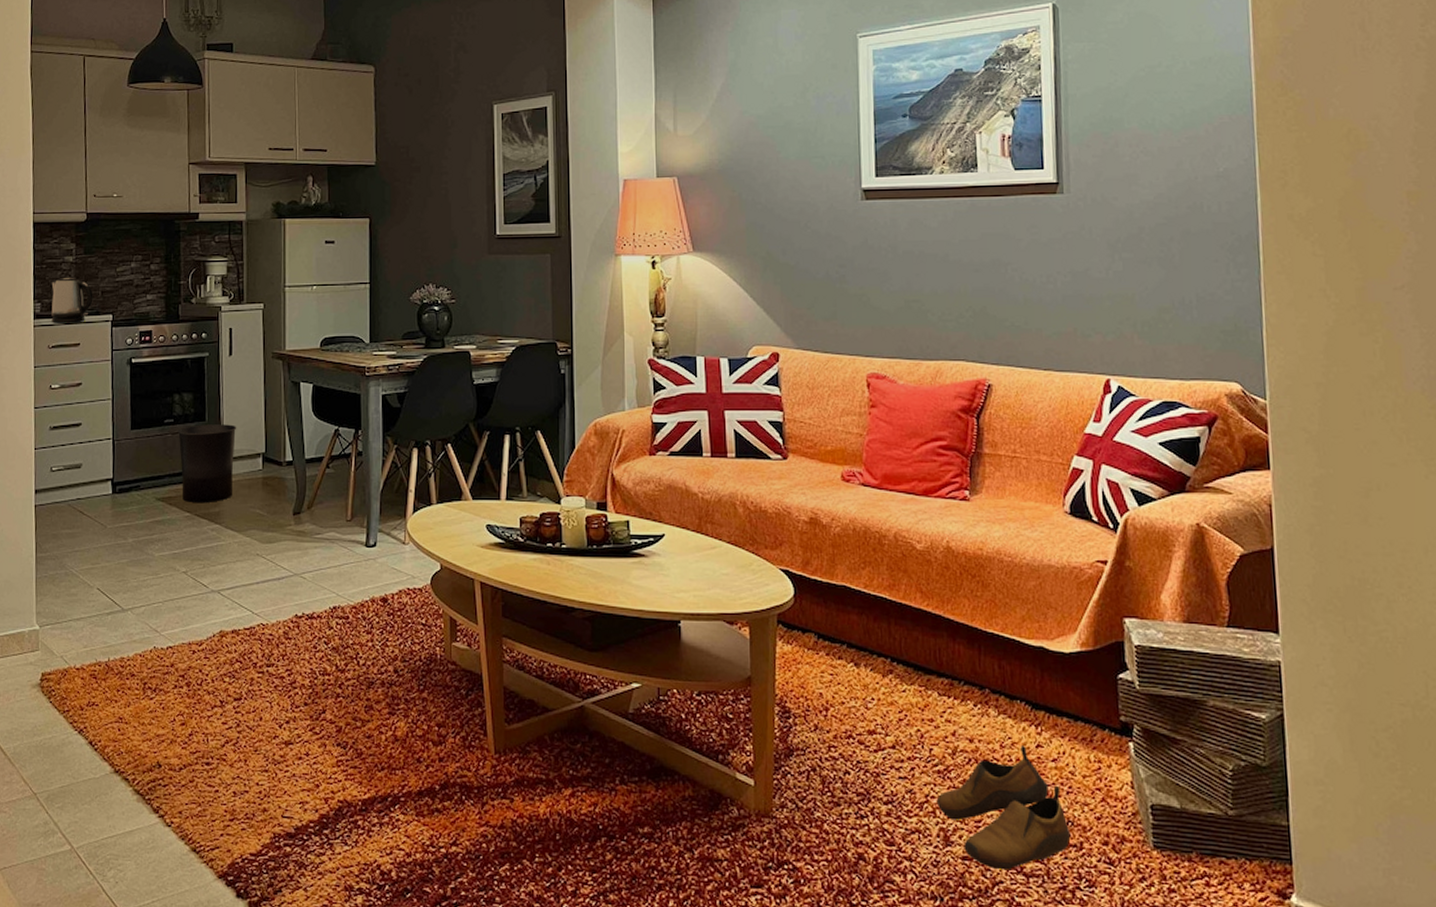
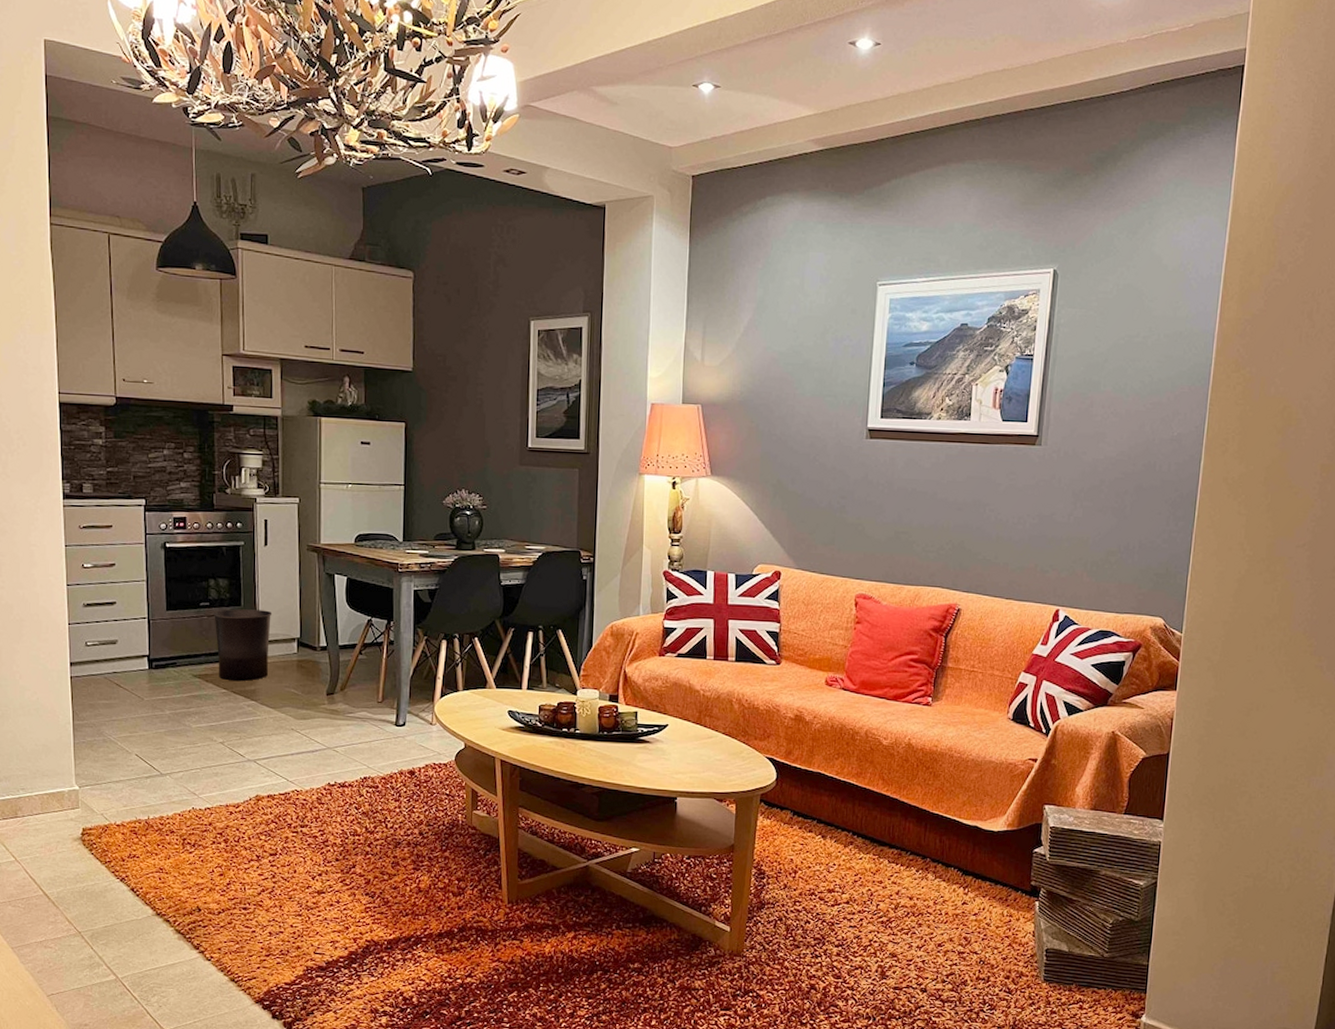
kettle: present [51,277,93,323] -> none [80,459,125,505]
shoe: present [936,744,1071,871] -> none [878,902,981,997]

